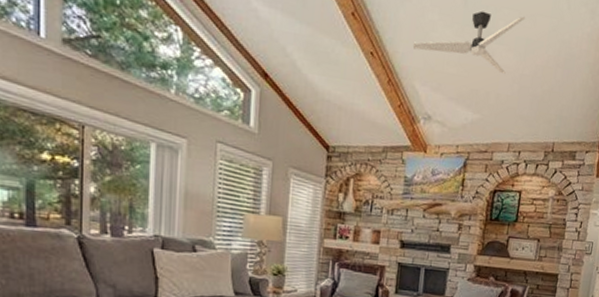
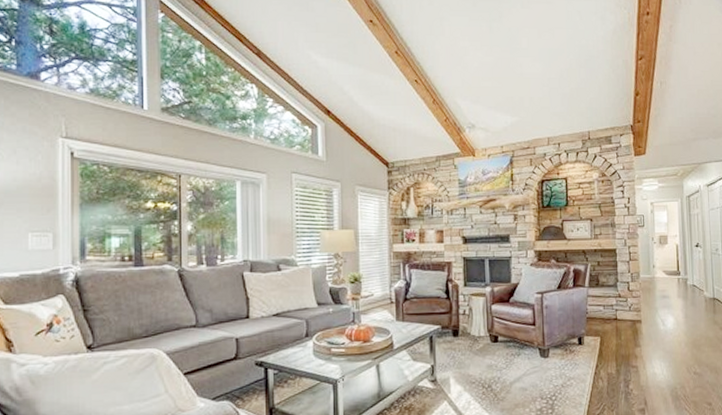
ceiling fan: present [412,10,526,73] -> none [450,31,545,80]

